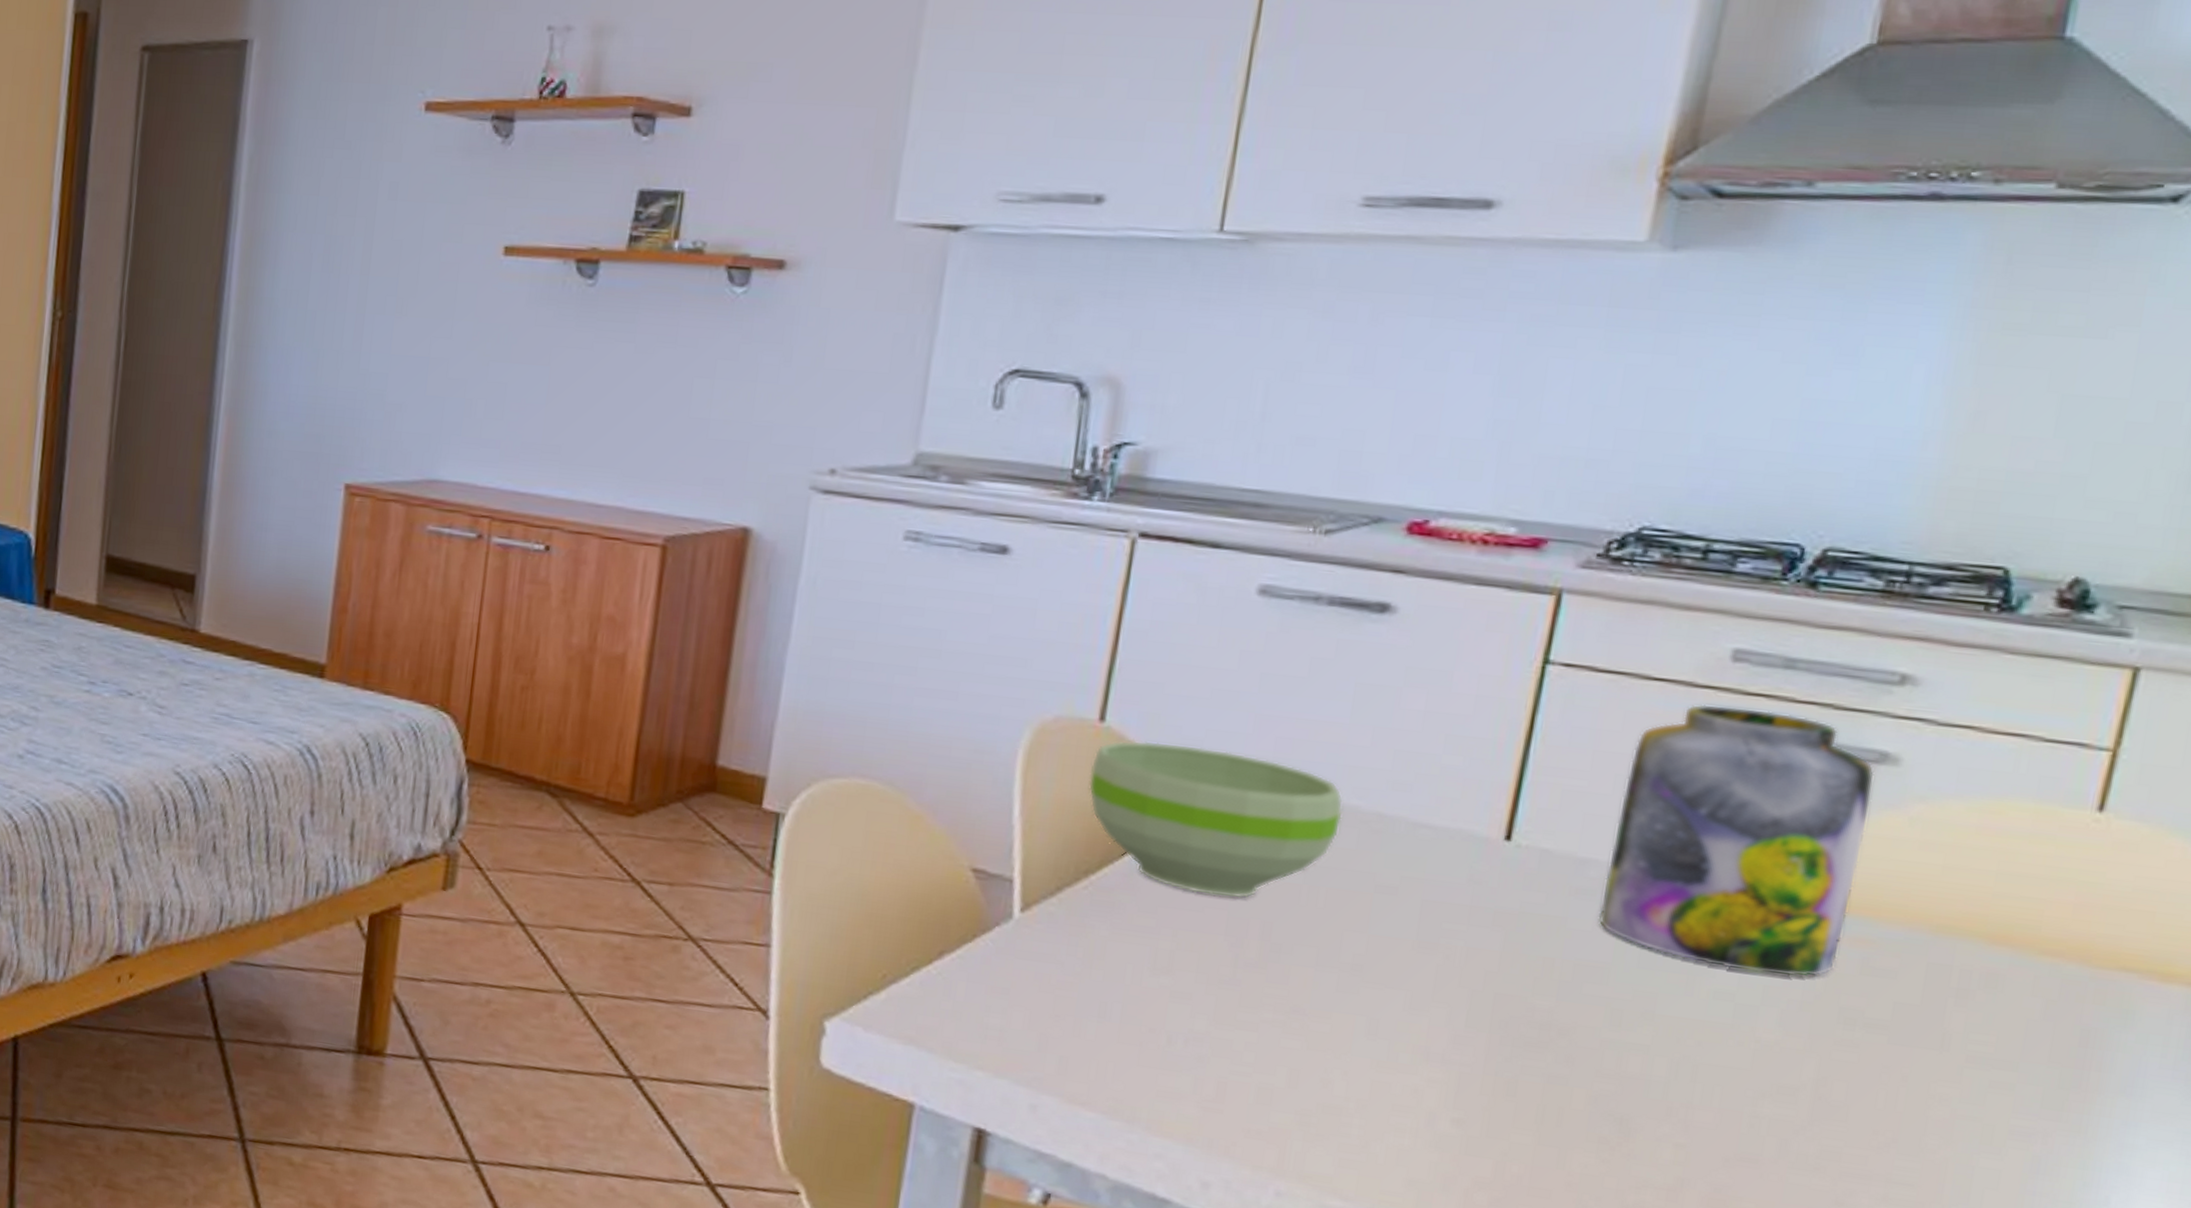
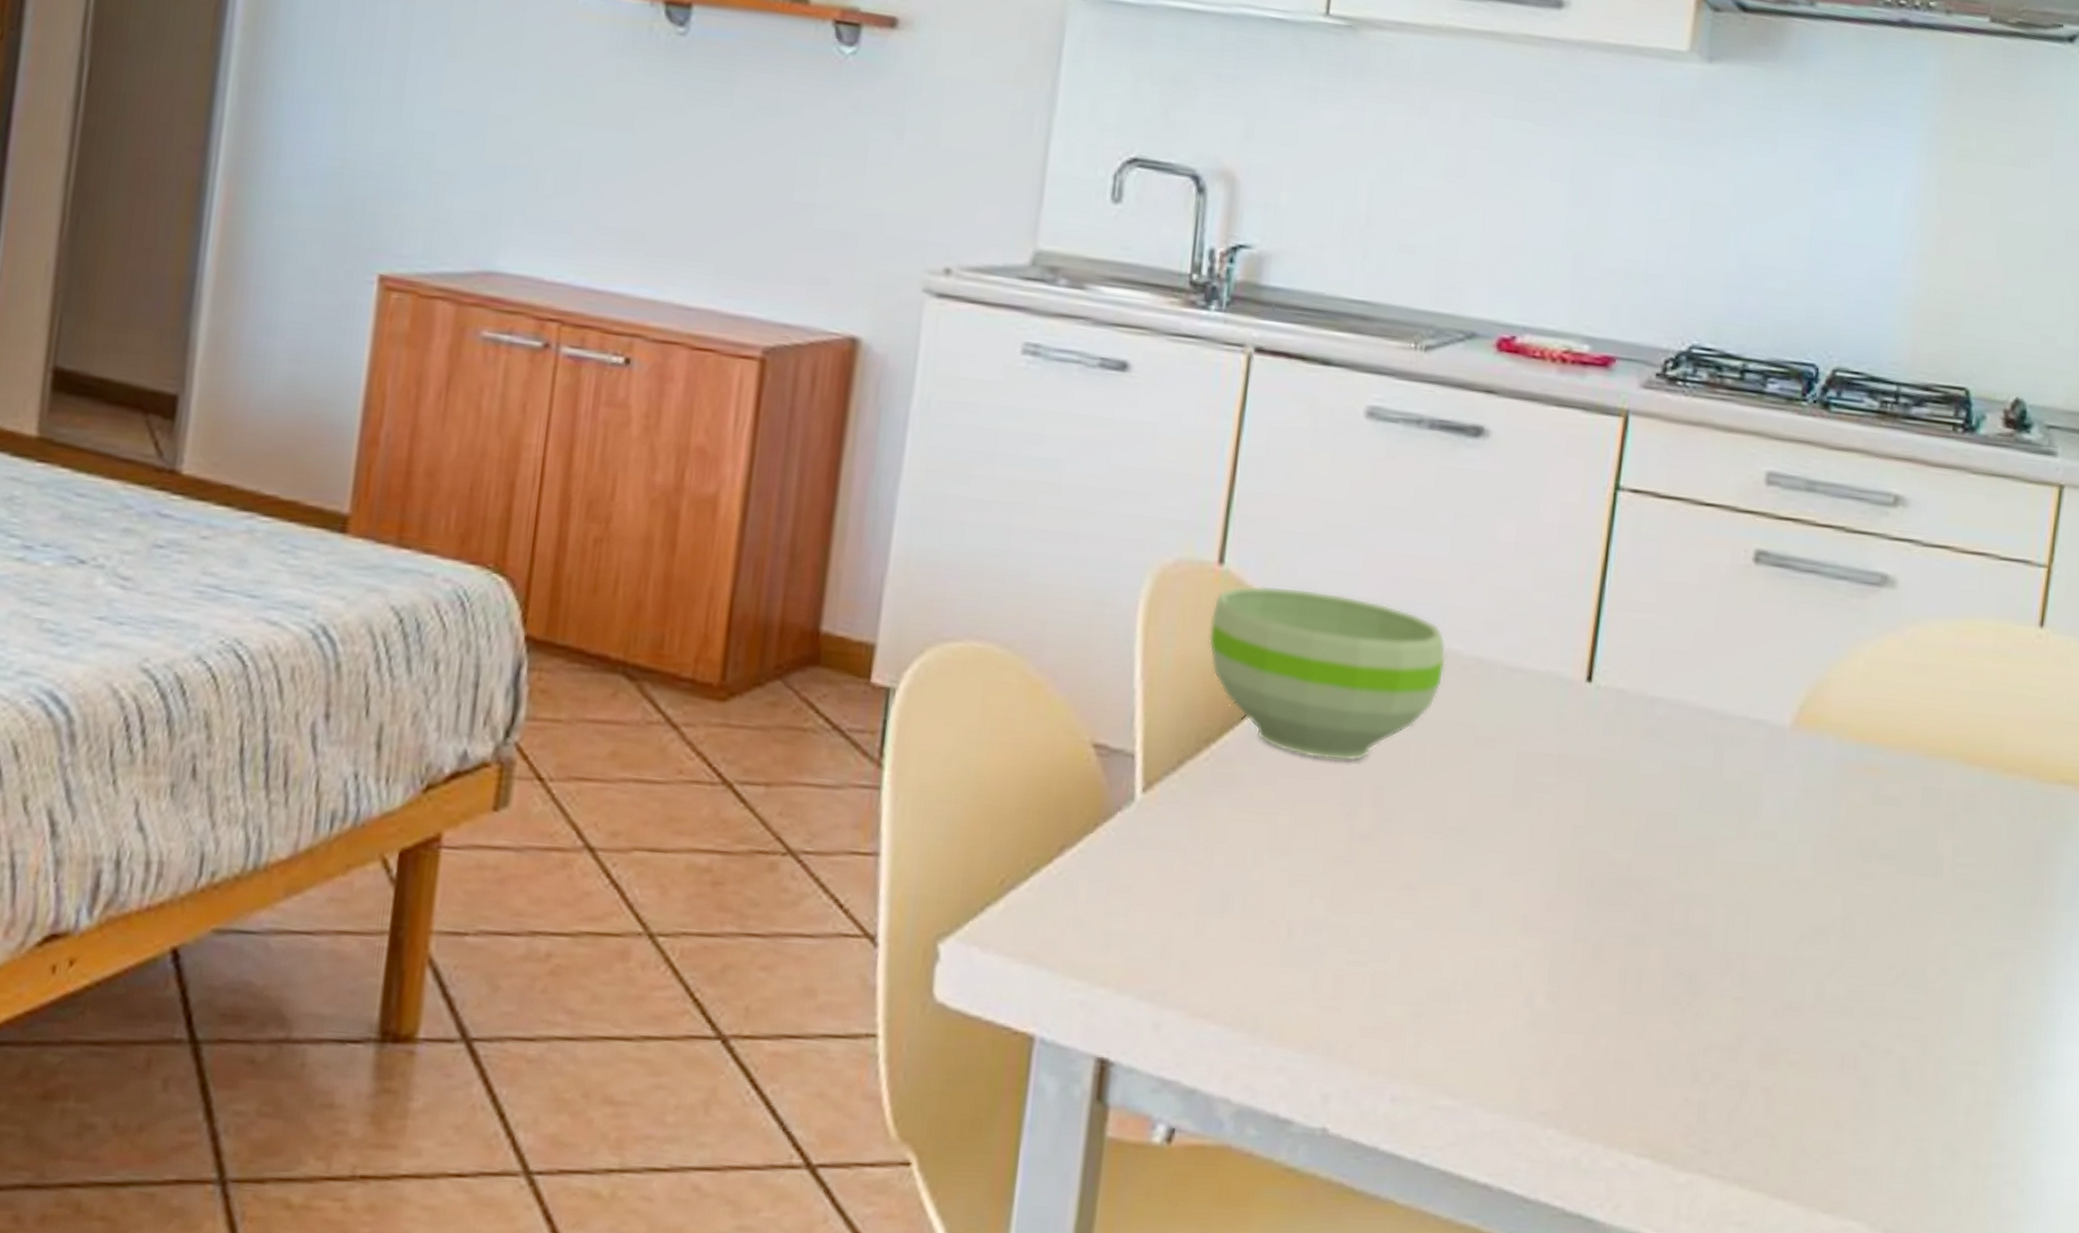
jar: present [1597,704,1875,977] -> none [1665,529,1879,811]

